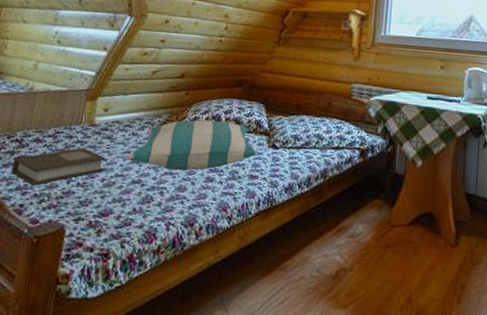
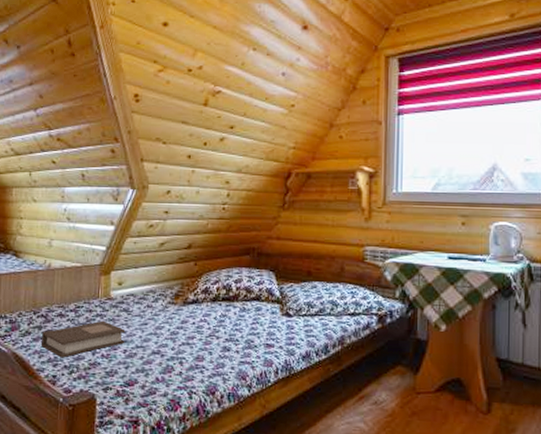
pillow: present [126,119,256,171] -> none [144,289,270,341]

